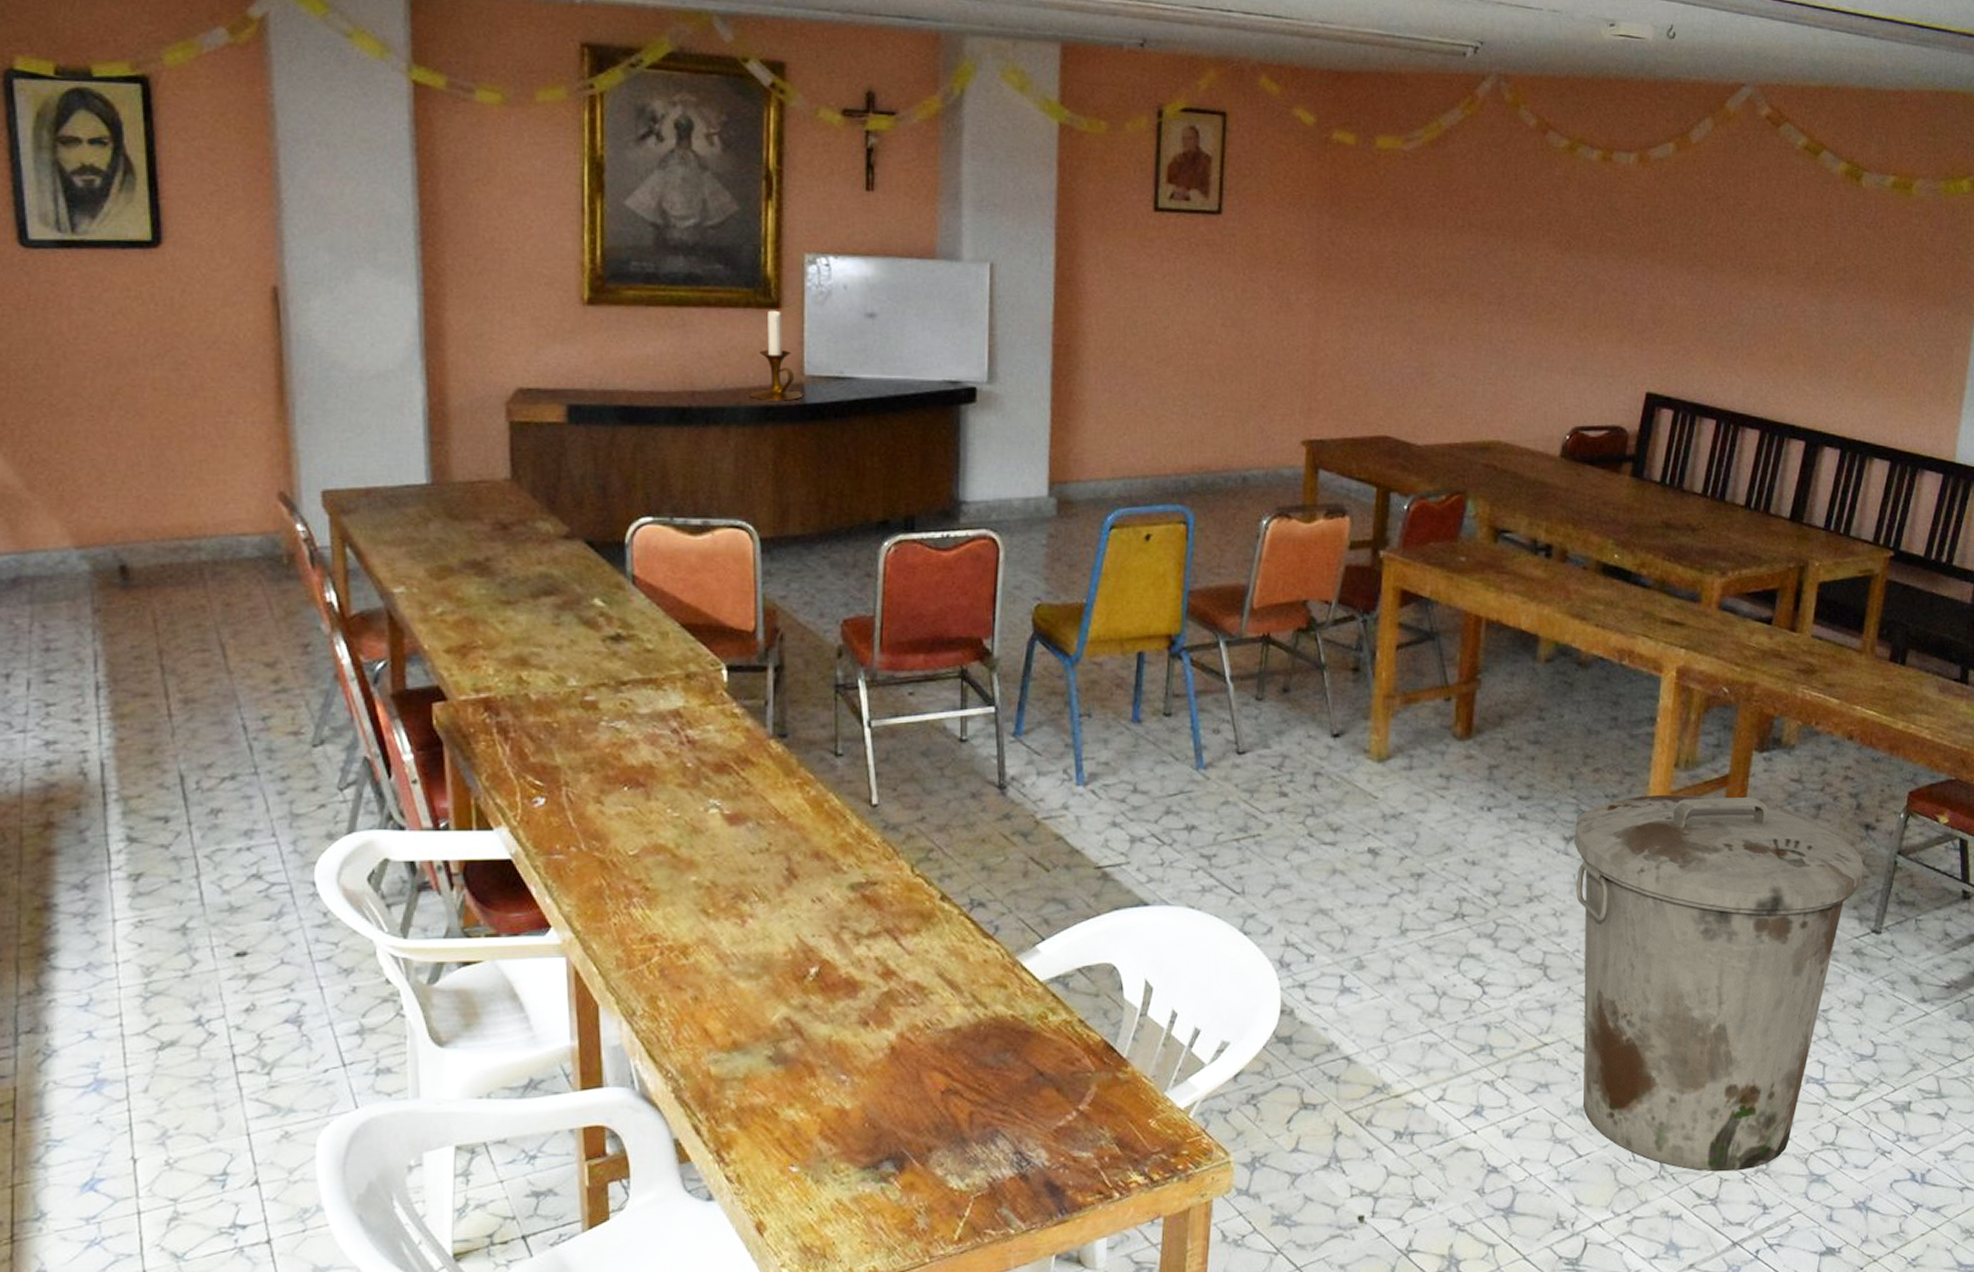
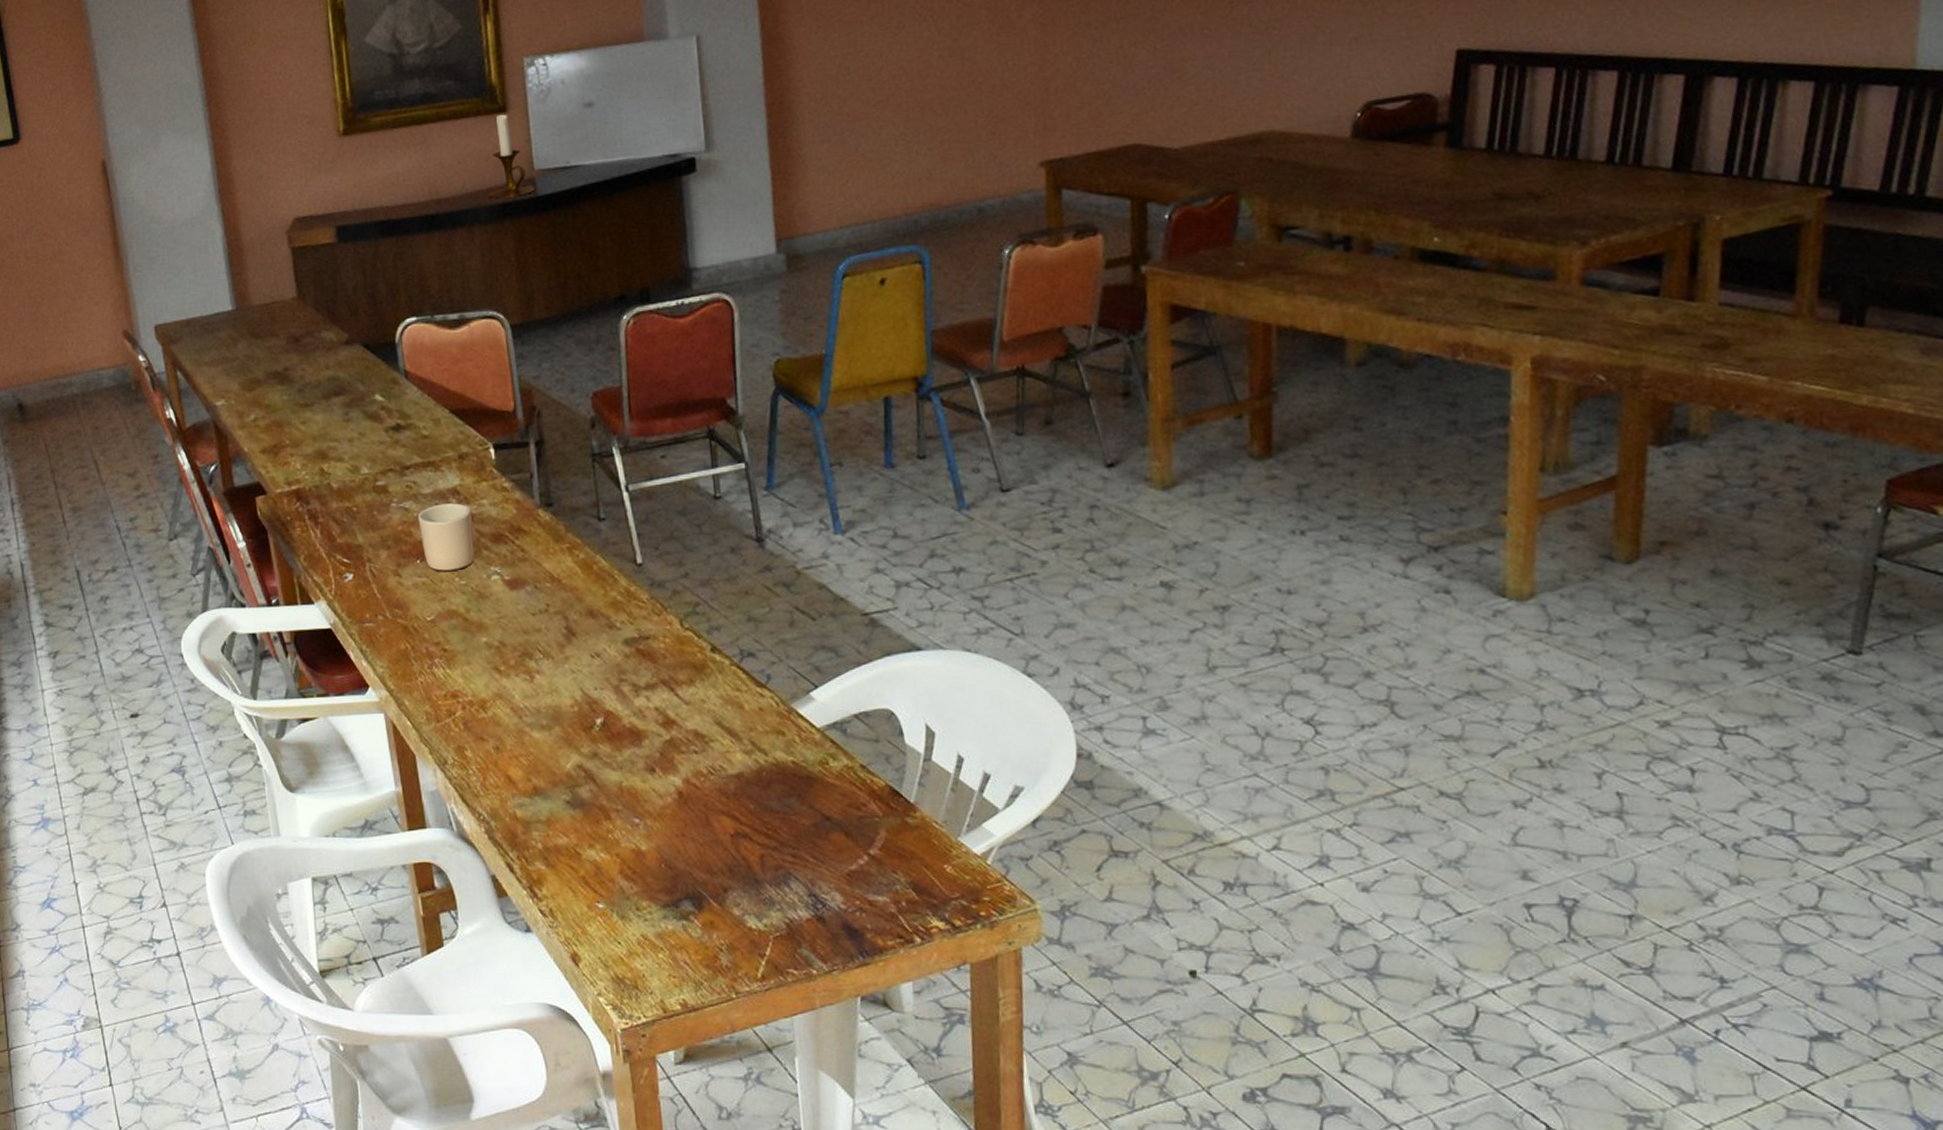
mug: none [630,726,695,802] -> present [417,503,476,572]
trash can: present [1574,795,1864,1172] -> none [1413,499,1828,937]

